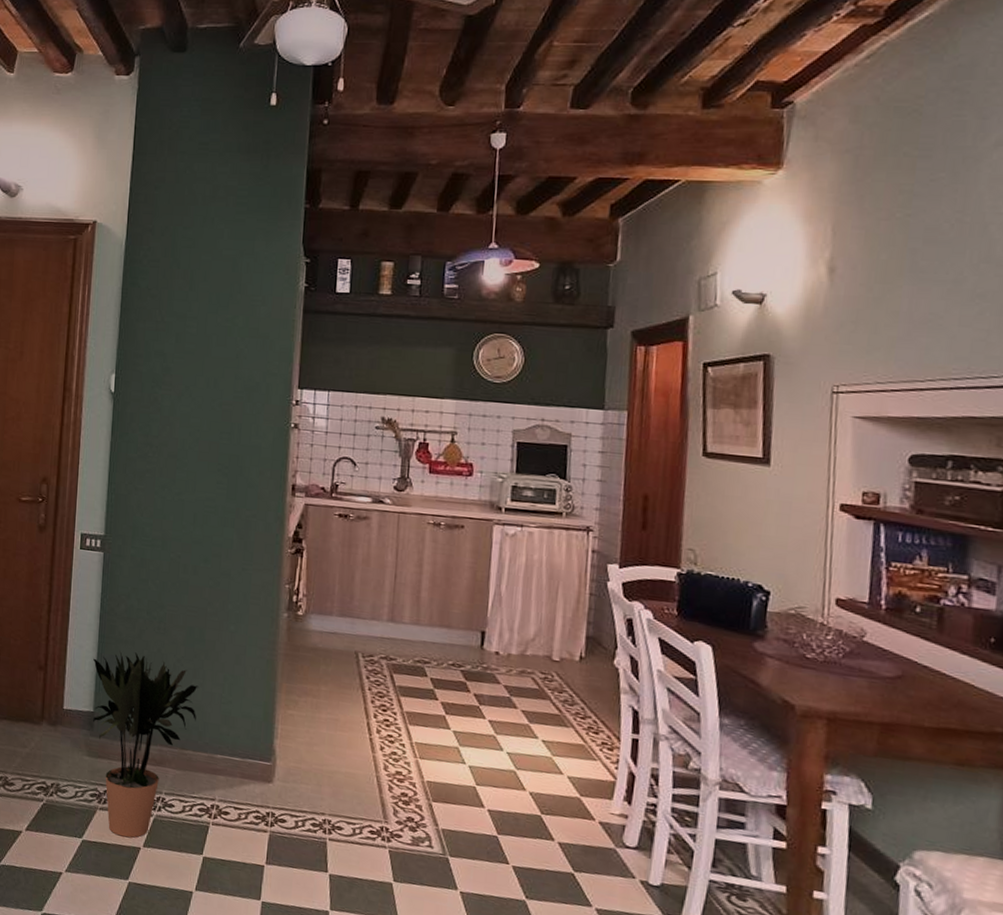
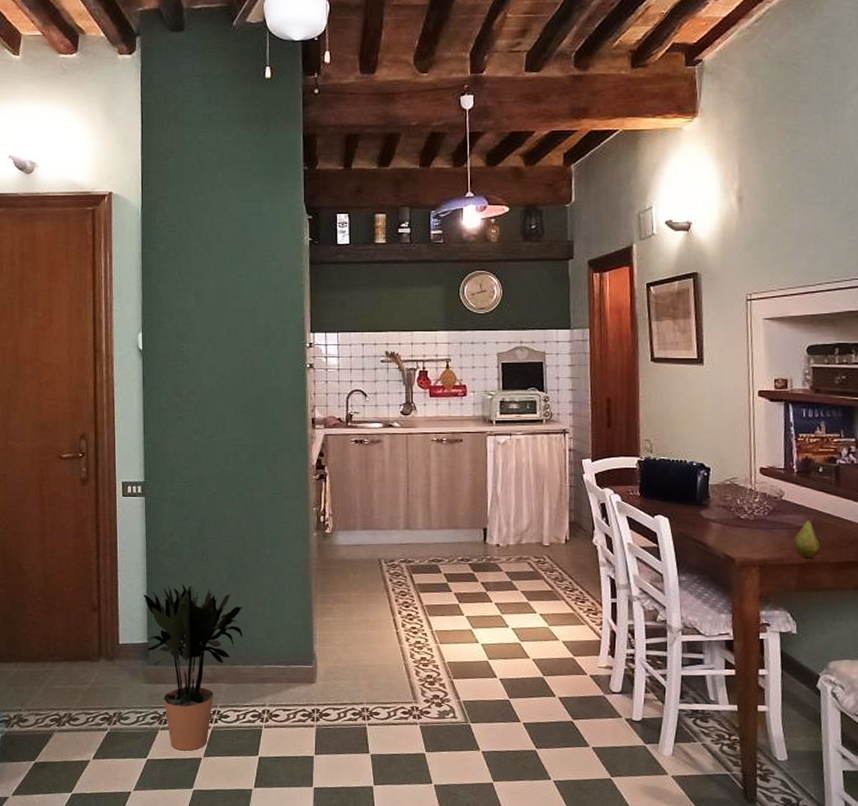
fruit: none [875,667,912,719] -> present [794,517,821,559]

